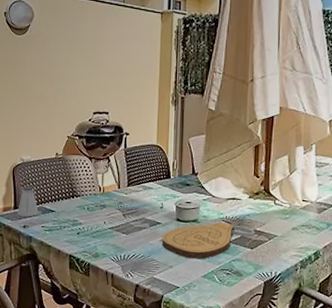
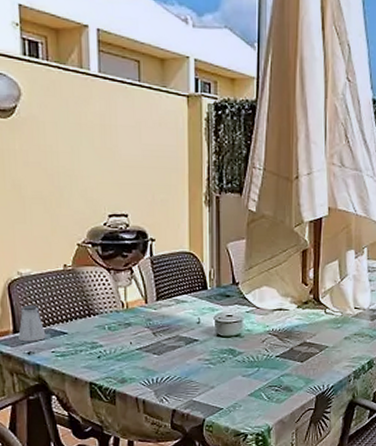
cutting board: present [162,222,255,259] -> none [200,336,305,377]

